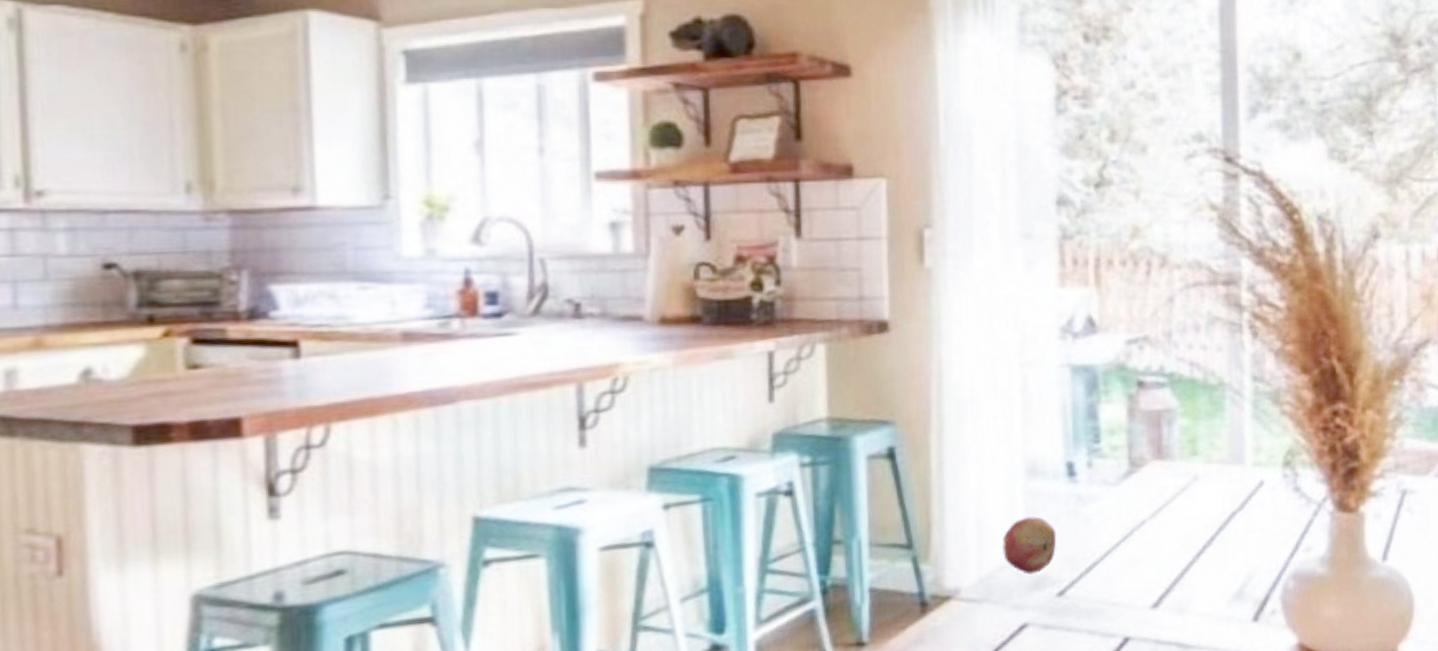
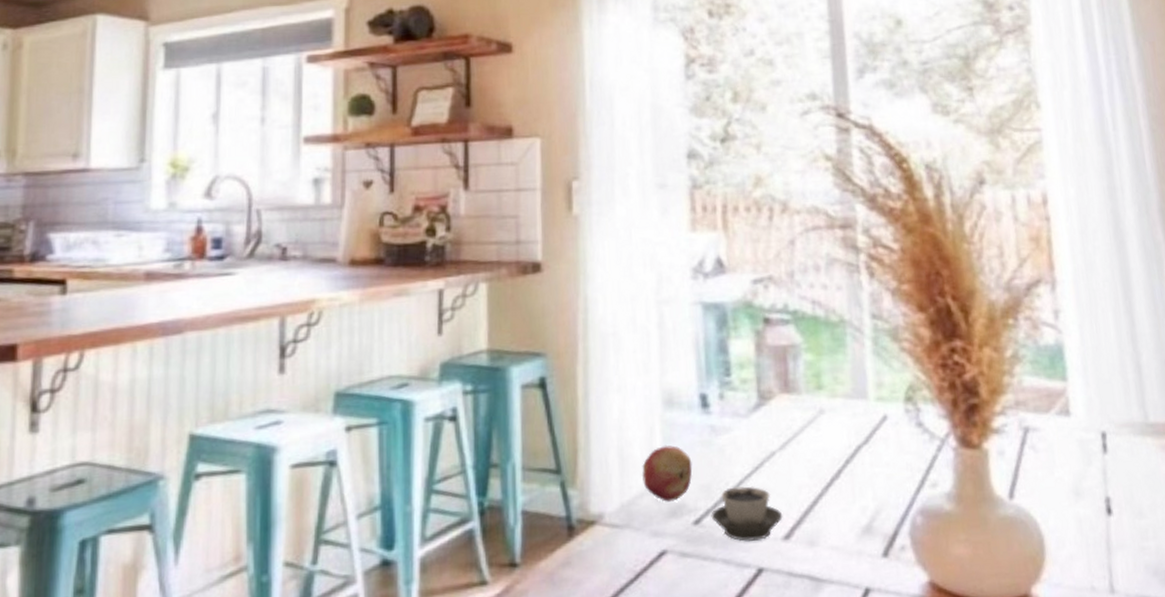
cup: none [1076,555,1152,611] -> present [711,486,783,541]

